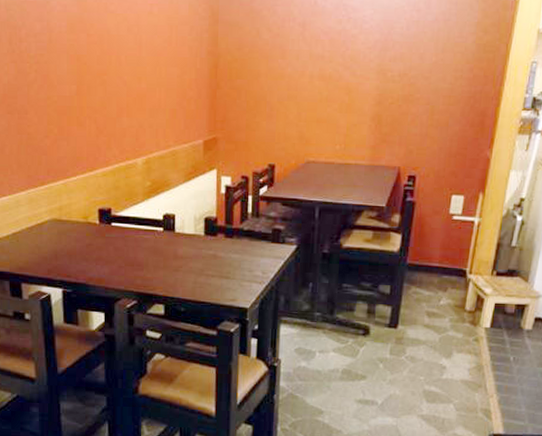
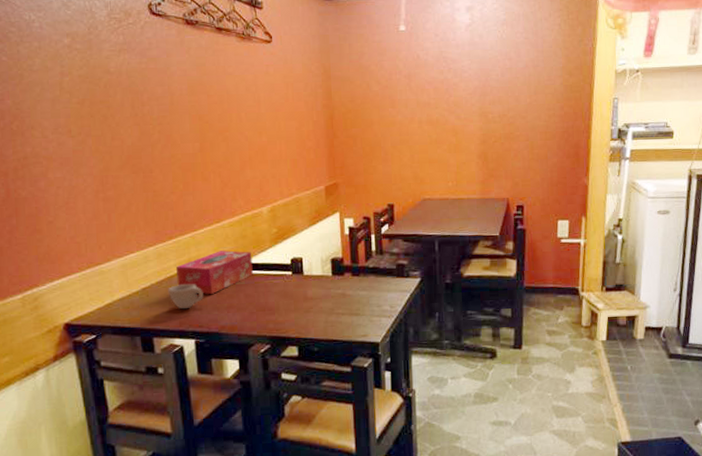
cup: none [38,232,73,257] -> present [168,284,203,309]
tissue box: none [46,200,124,244] -> present [175,250,253,294]

